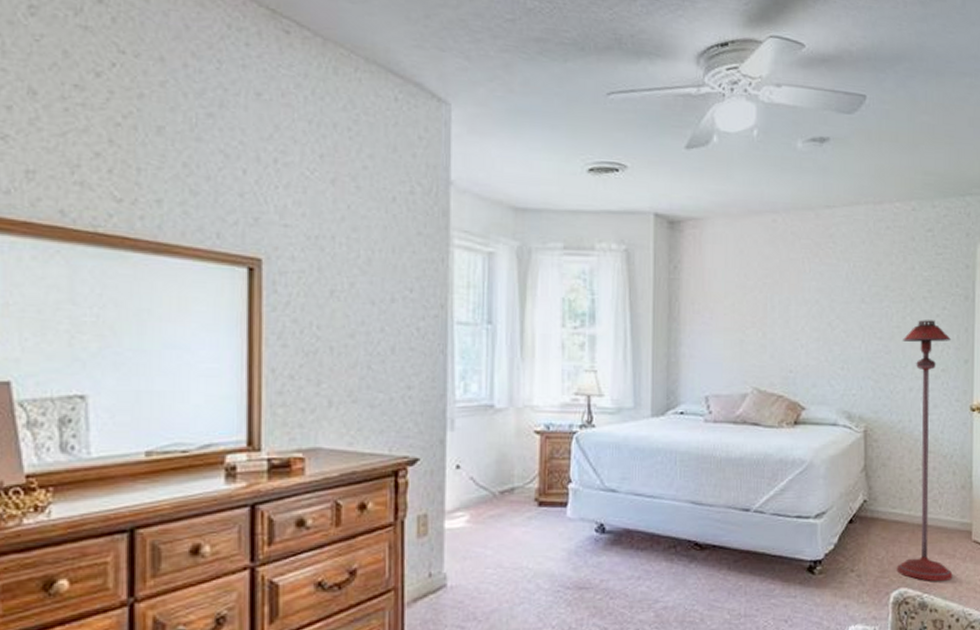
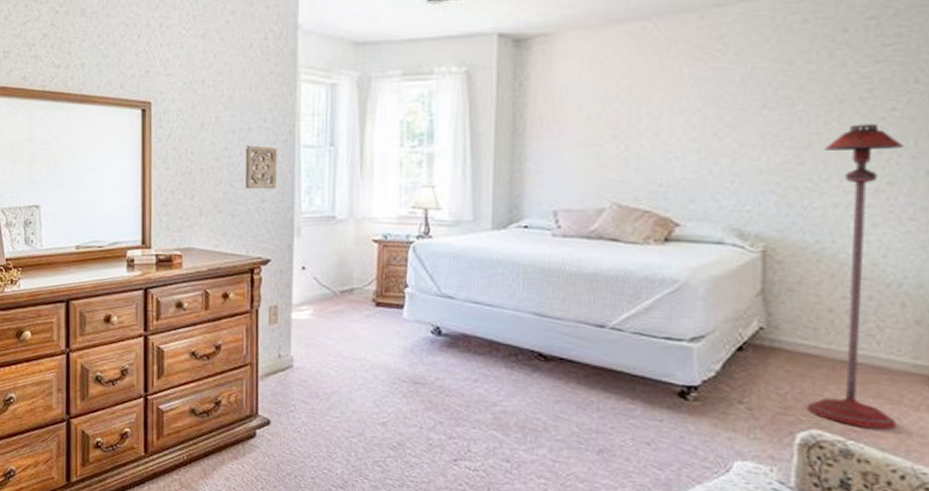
wall ornament: none [387,319,426,373] -> present [245,145,277,189]

